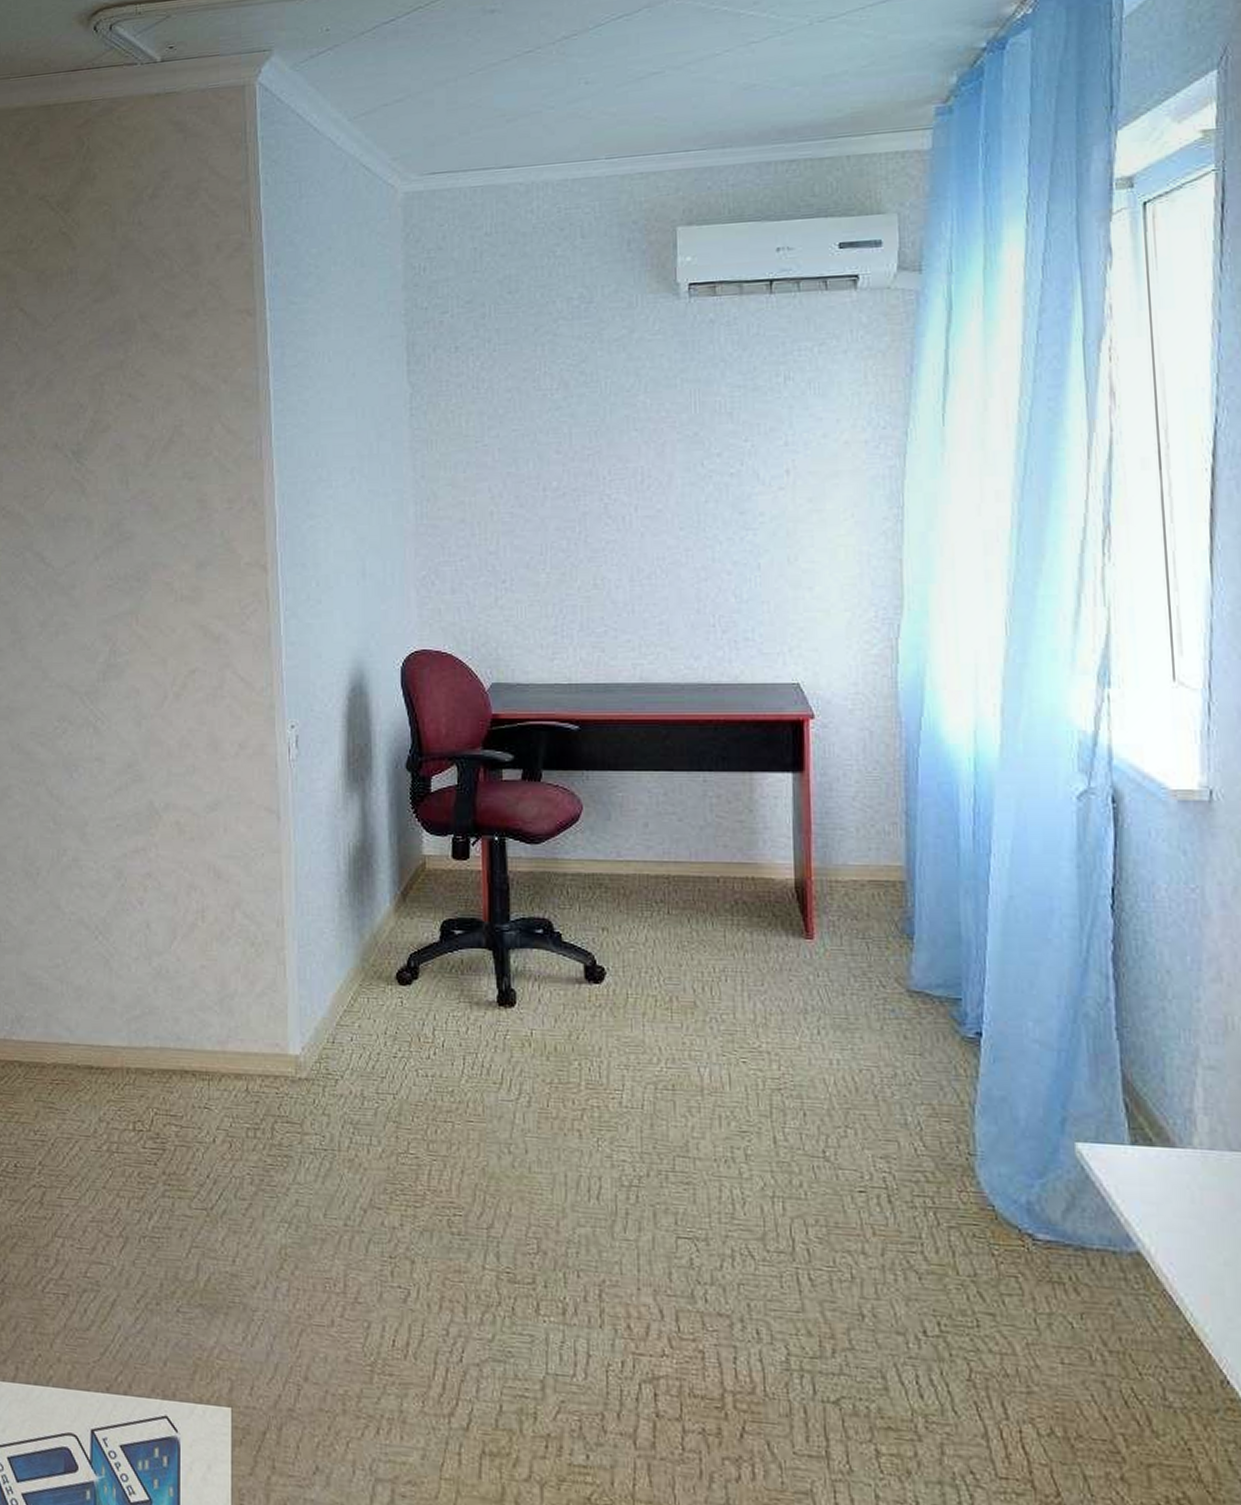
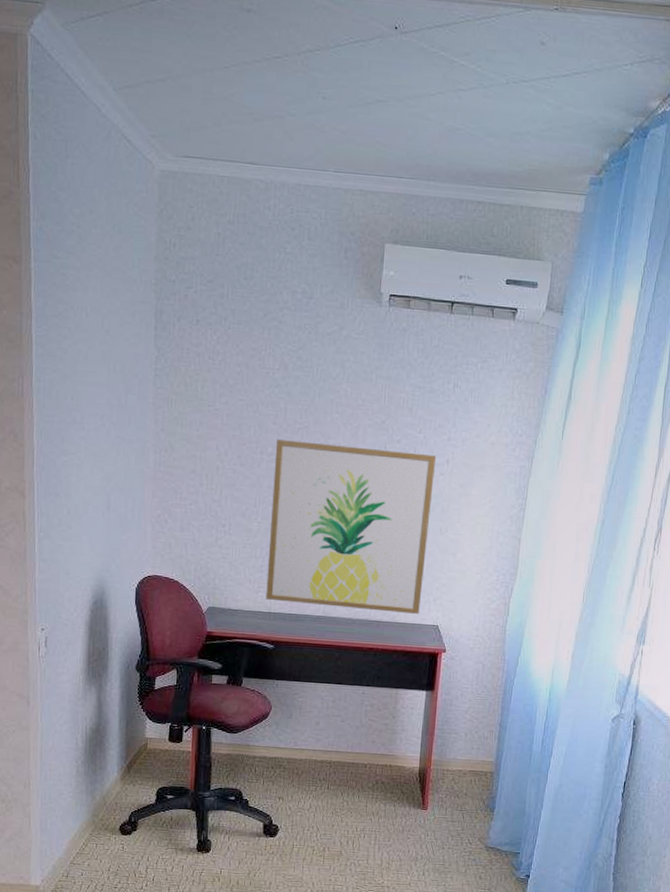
wall art: none [561,466,772,671] -> present [266,439,436,614]

